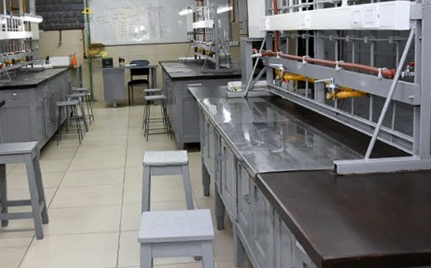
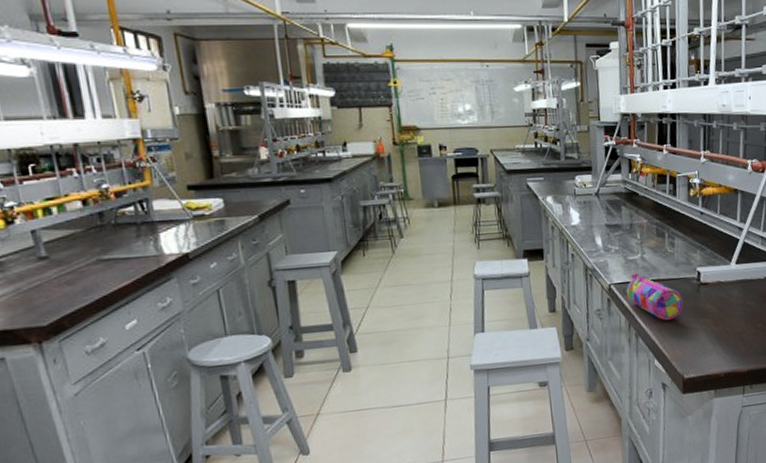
pencil case: none [267,164,321,207] -> present [622,273,683,321]

